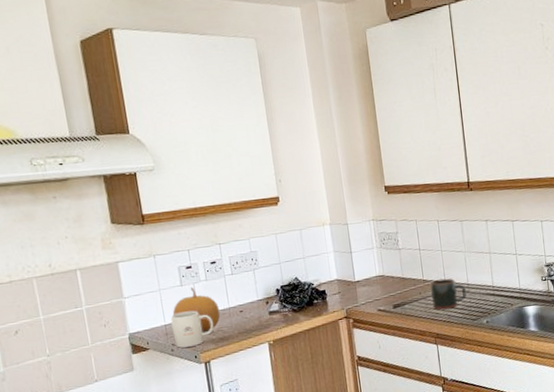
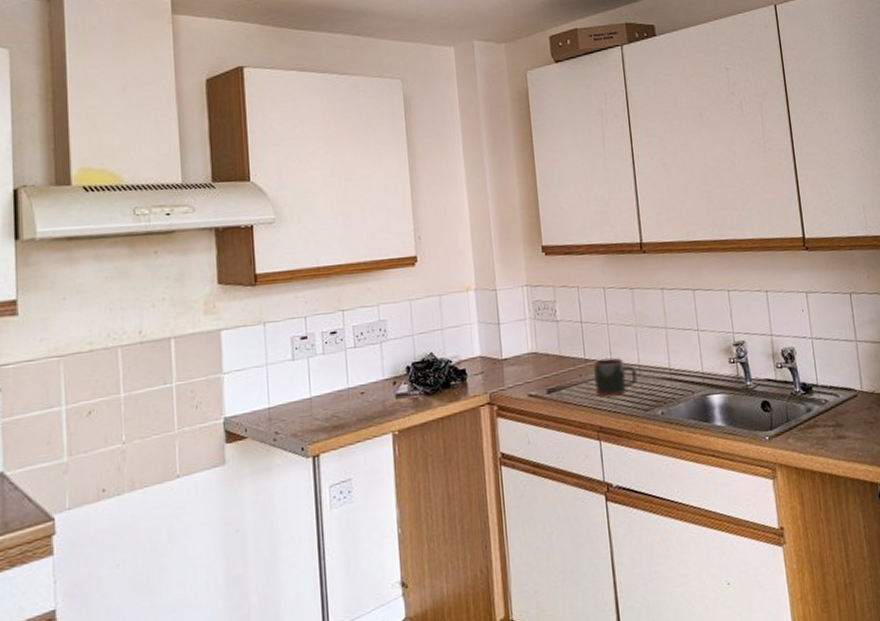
mug: present [170,310,214,348] -> none [276,391,328,438]
fruit: present [172,286,221,332] -> none [279,361,337,418]

